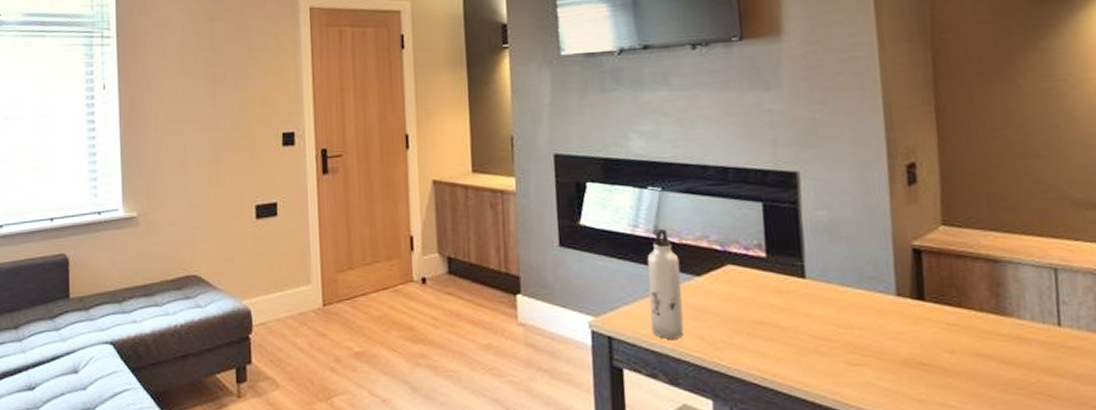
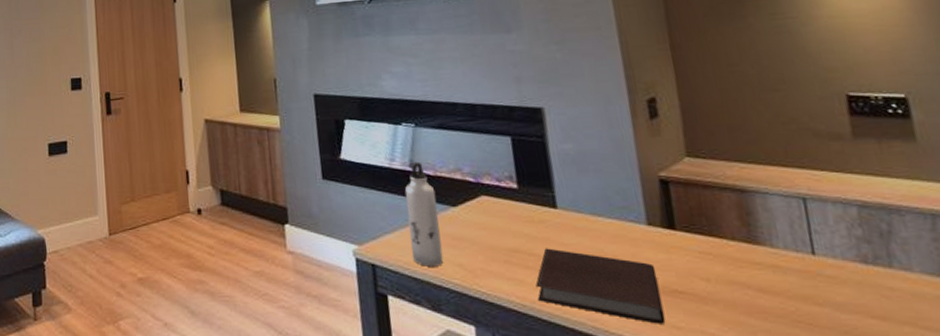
notebook: none [778,319,907,397] -> present [536,248,666,324]

